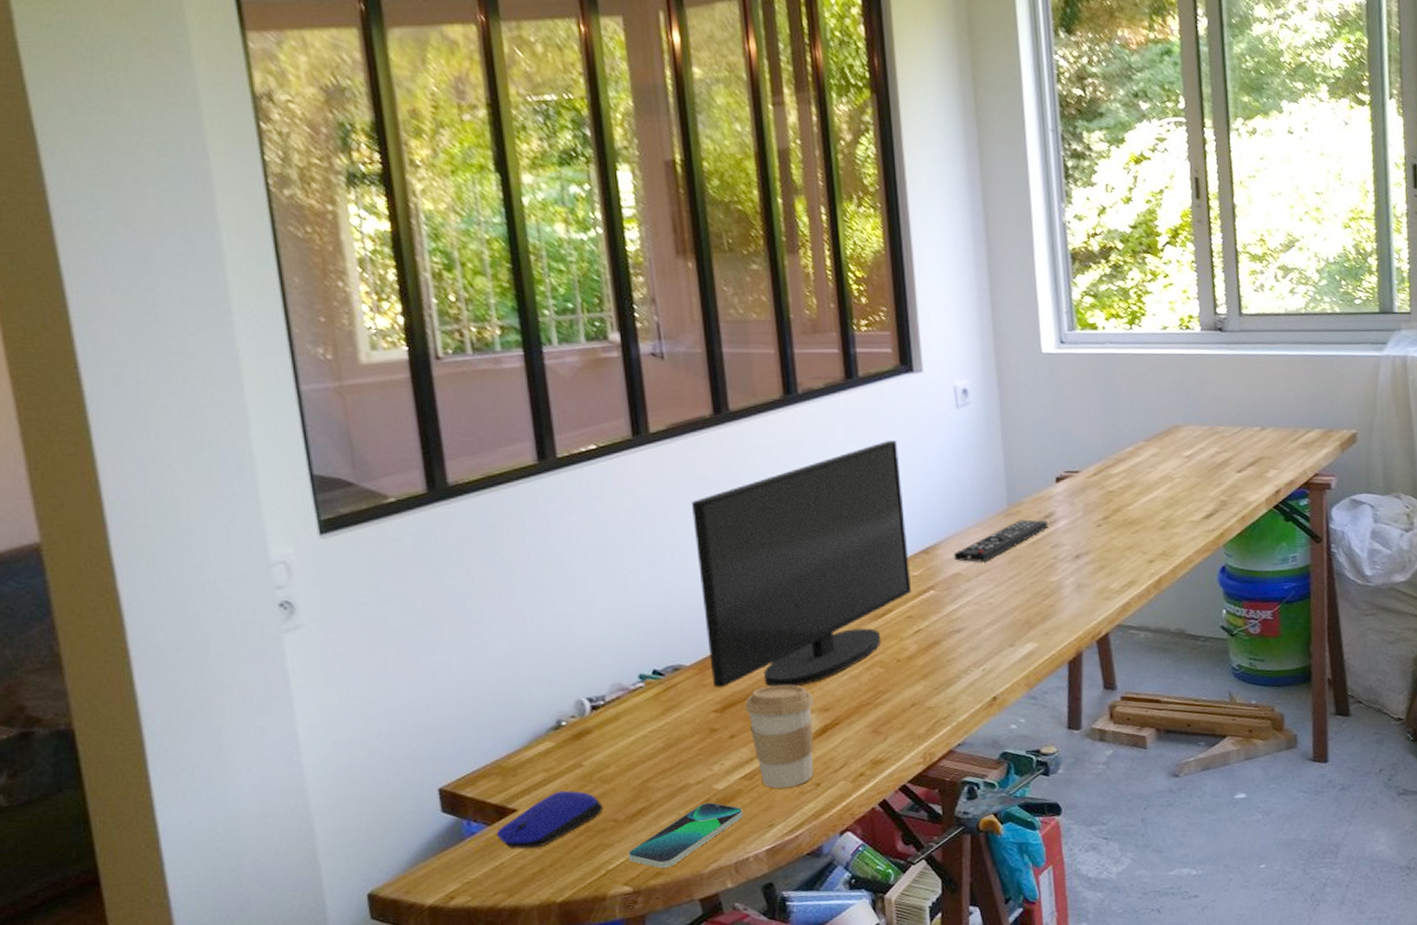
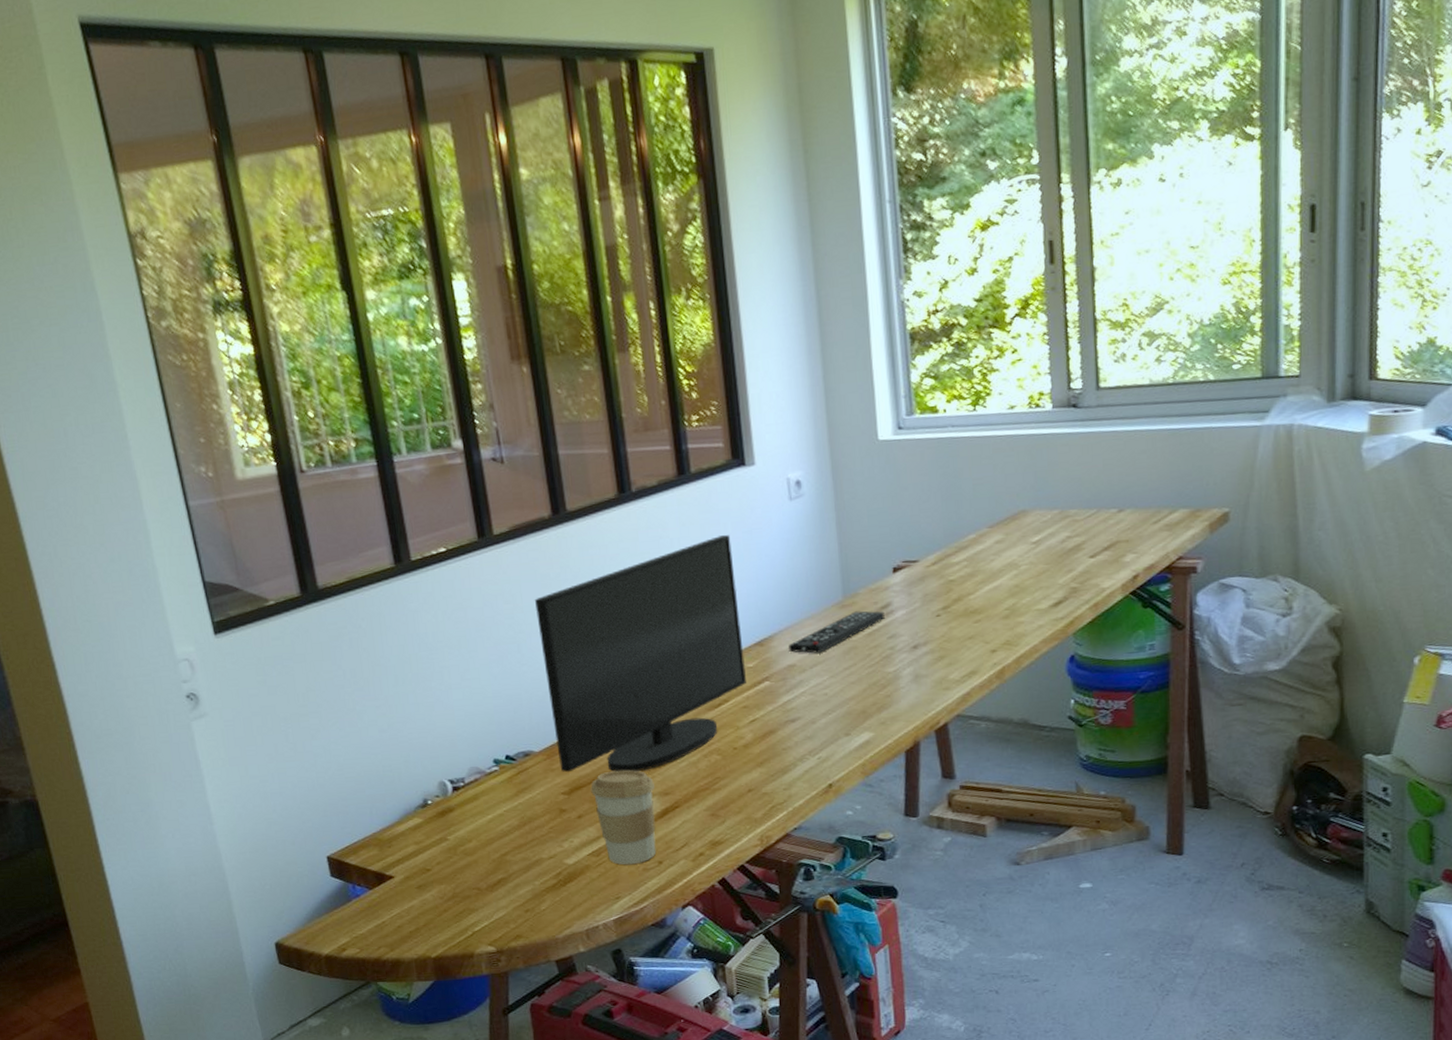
computer mouse: present [496,790,604,849] -> none [377,861,468,911]
smartphone: present [629,802,744,868] -> none [491,876,593,932]

